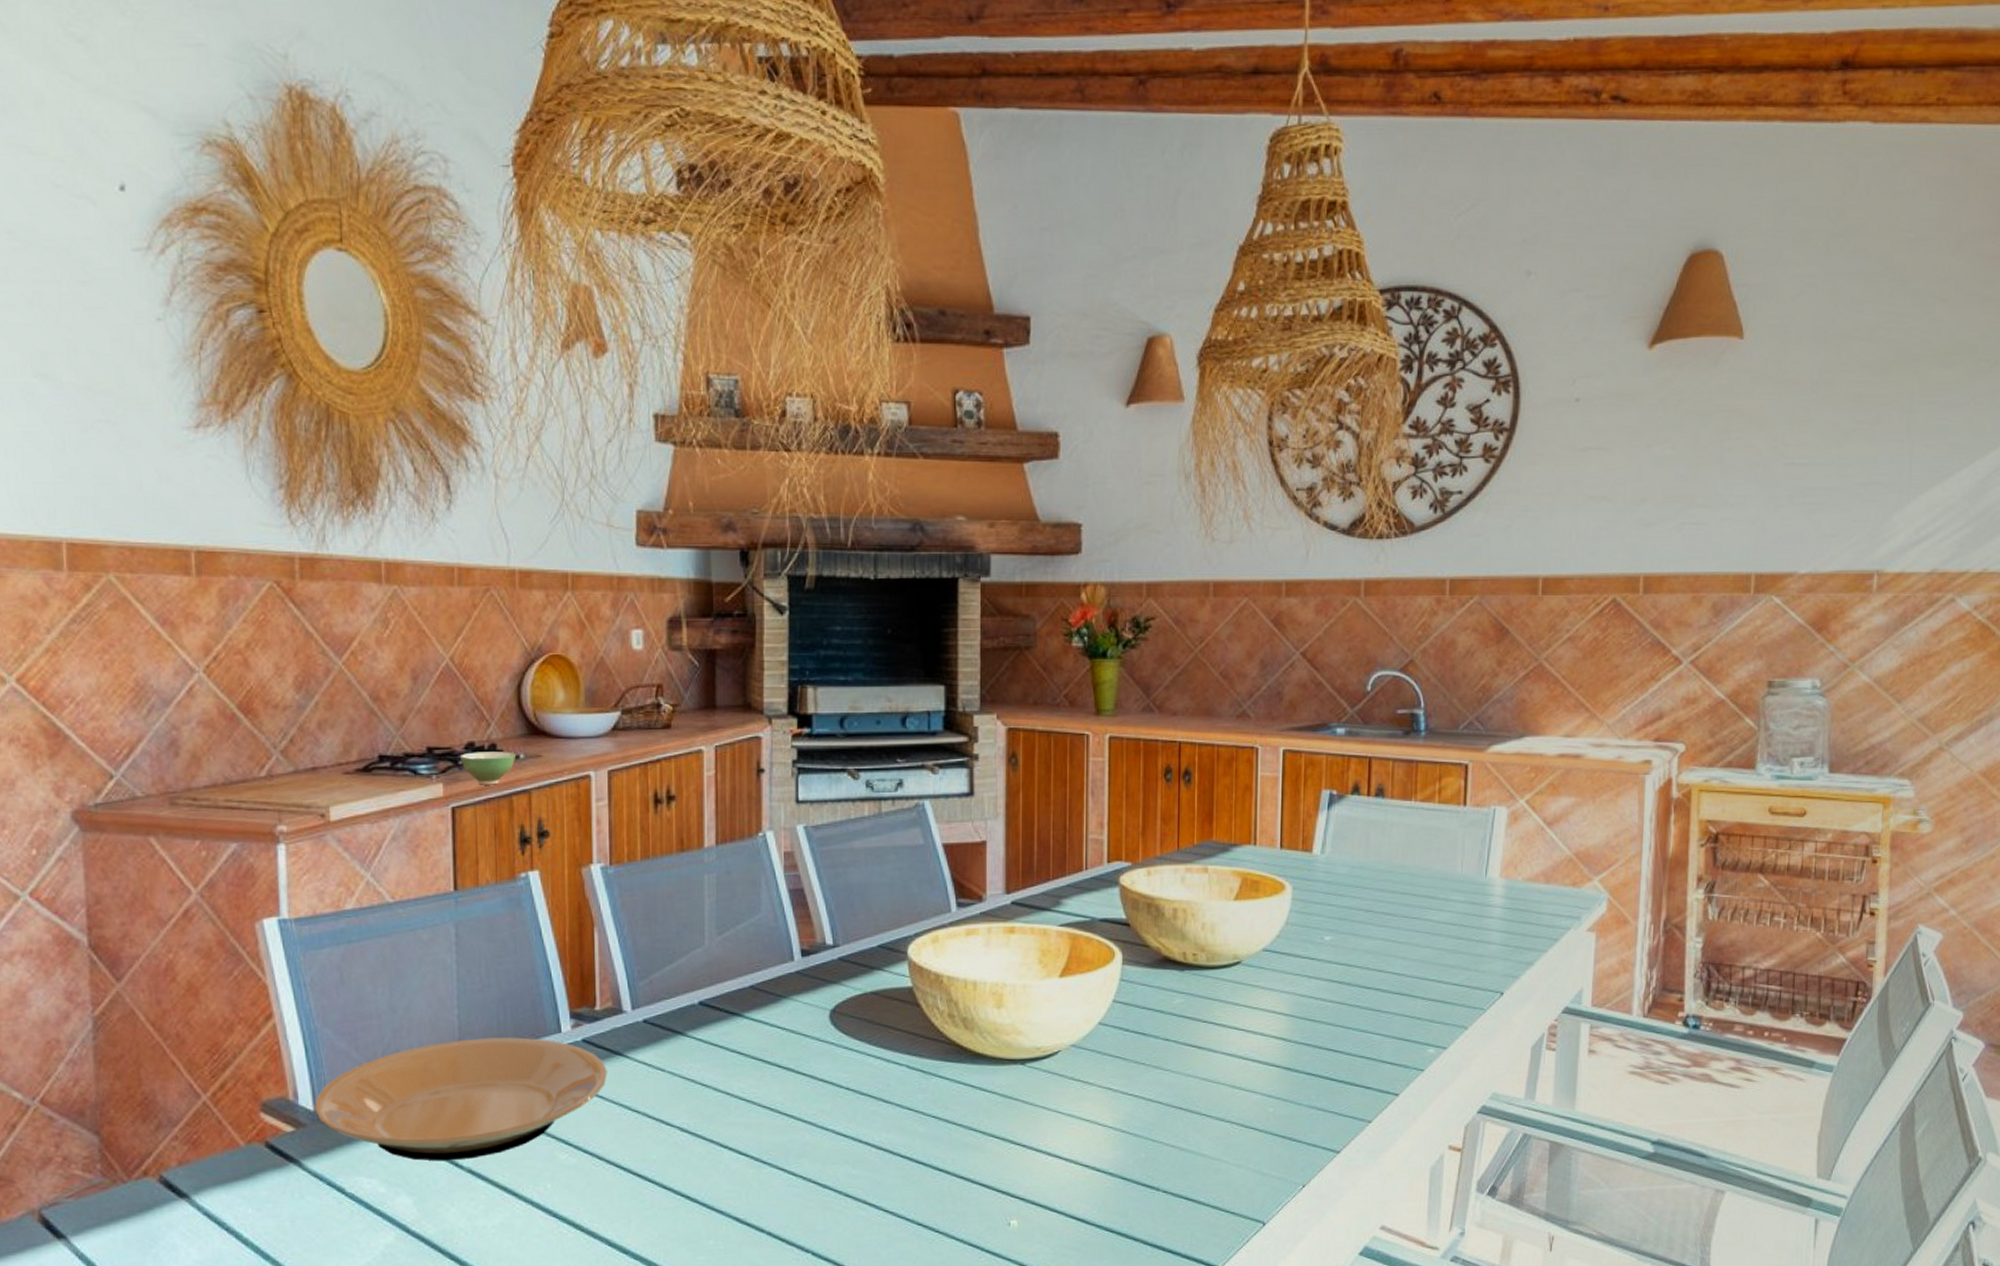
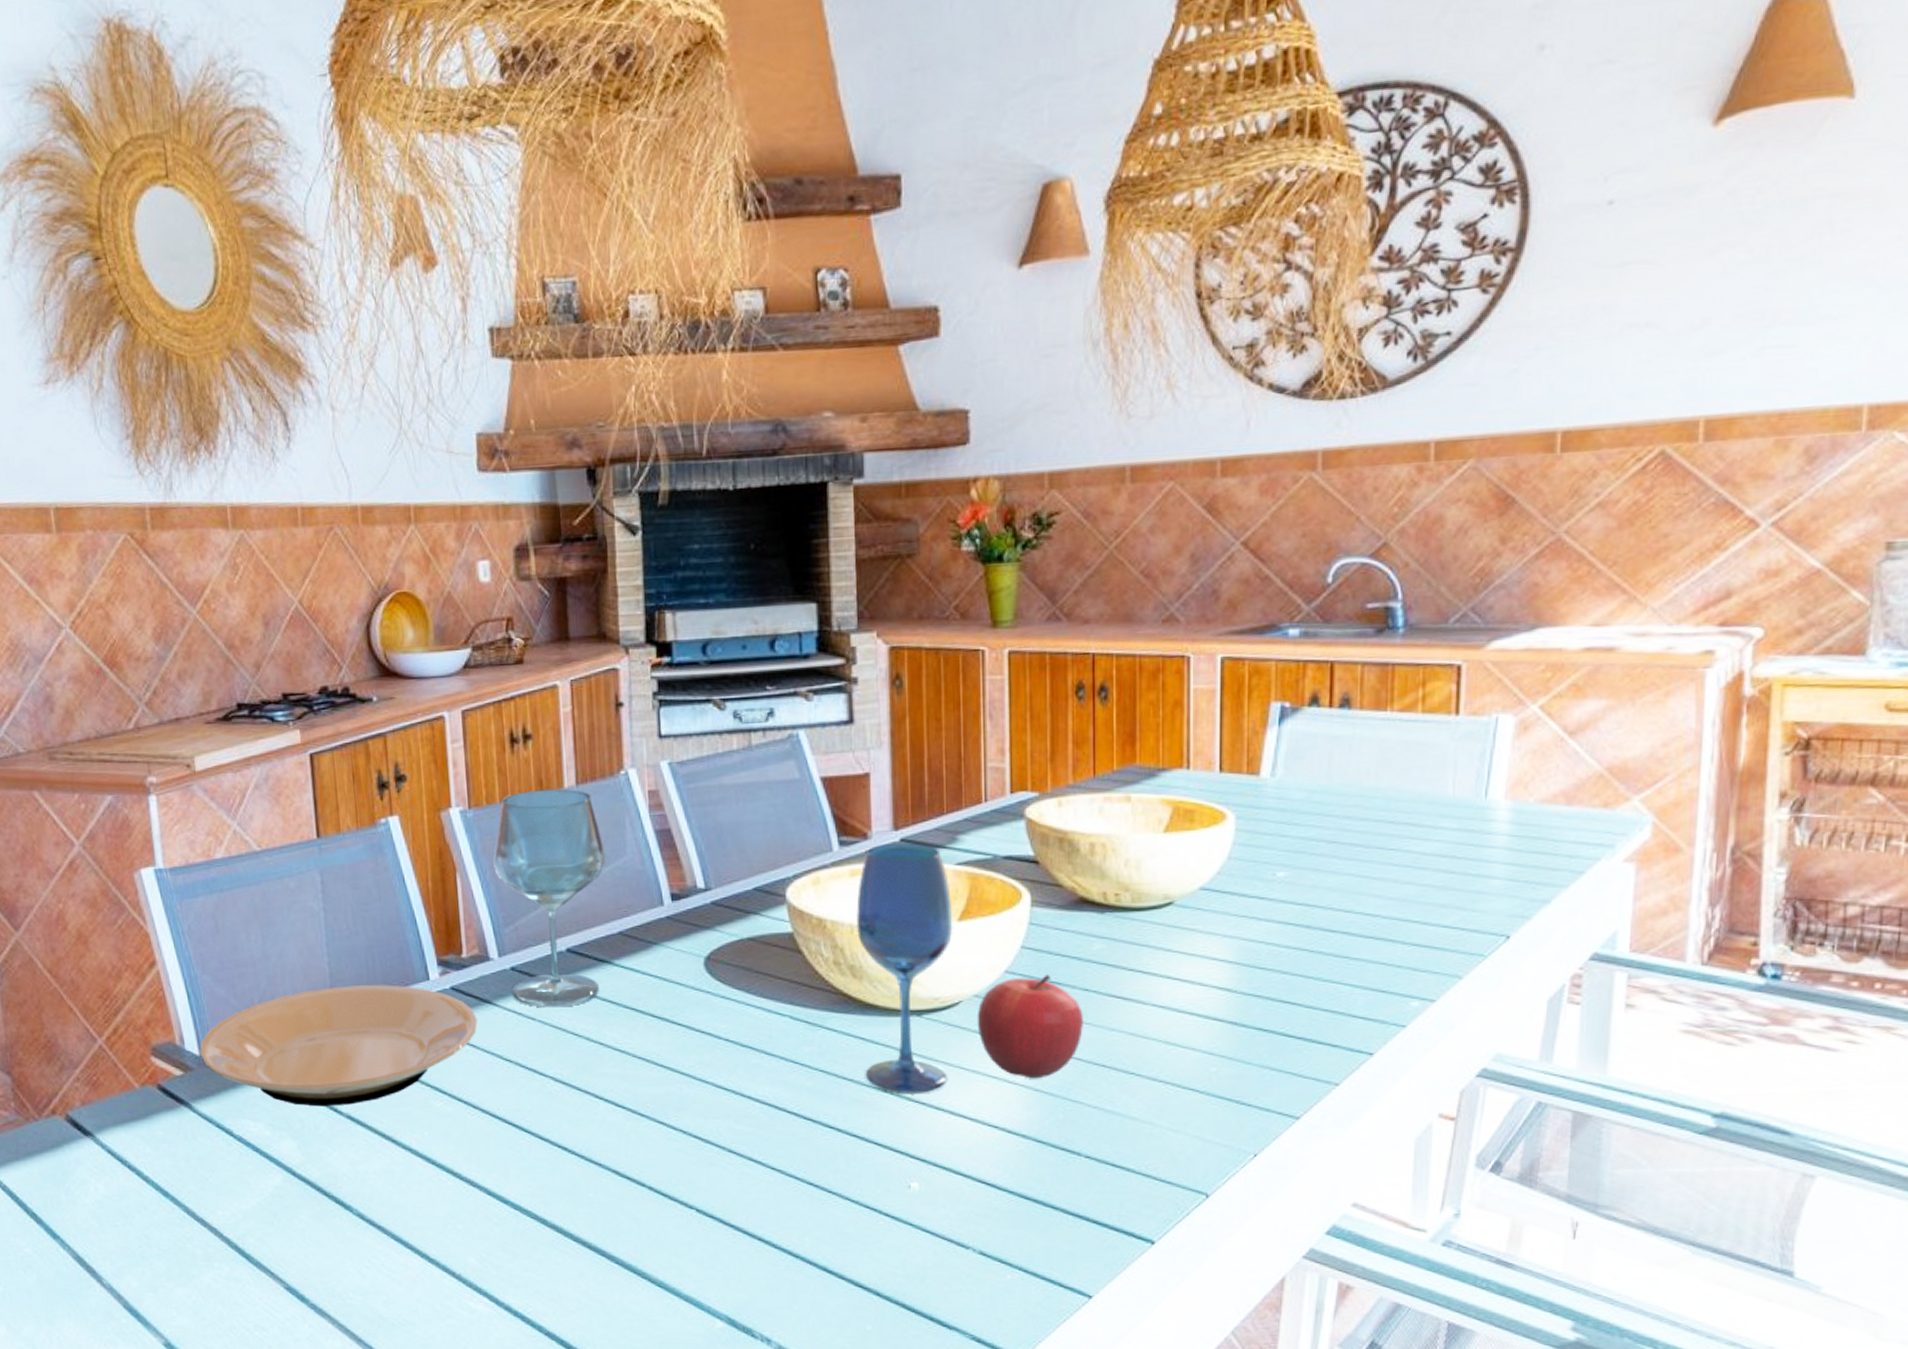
bowl: present [459,751,517,785] -> none [314,694,370,730]
wine glass: none [632,848,742,1059] -> present [493,789,607,1008]
wineglass: none [970,905,1055,1137] -> present [856,843,953,1093]
fruit: none [1073,1026,1164,1121] -> present [976,975,1083,1079]

